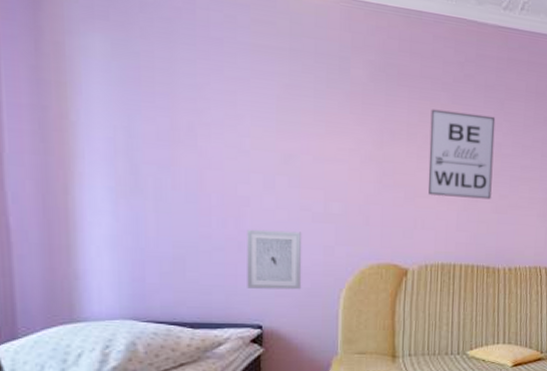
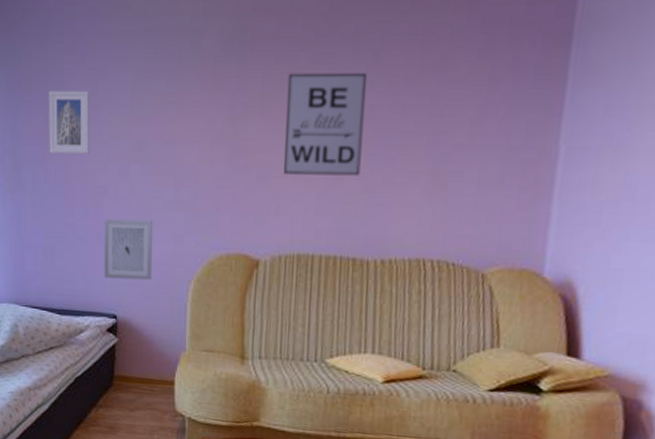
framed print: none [176,93,229,163] -> present [48,90,90,155]

